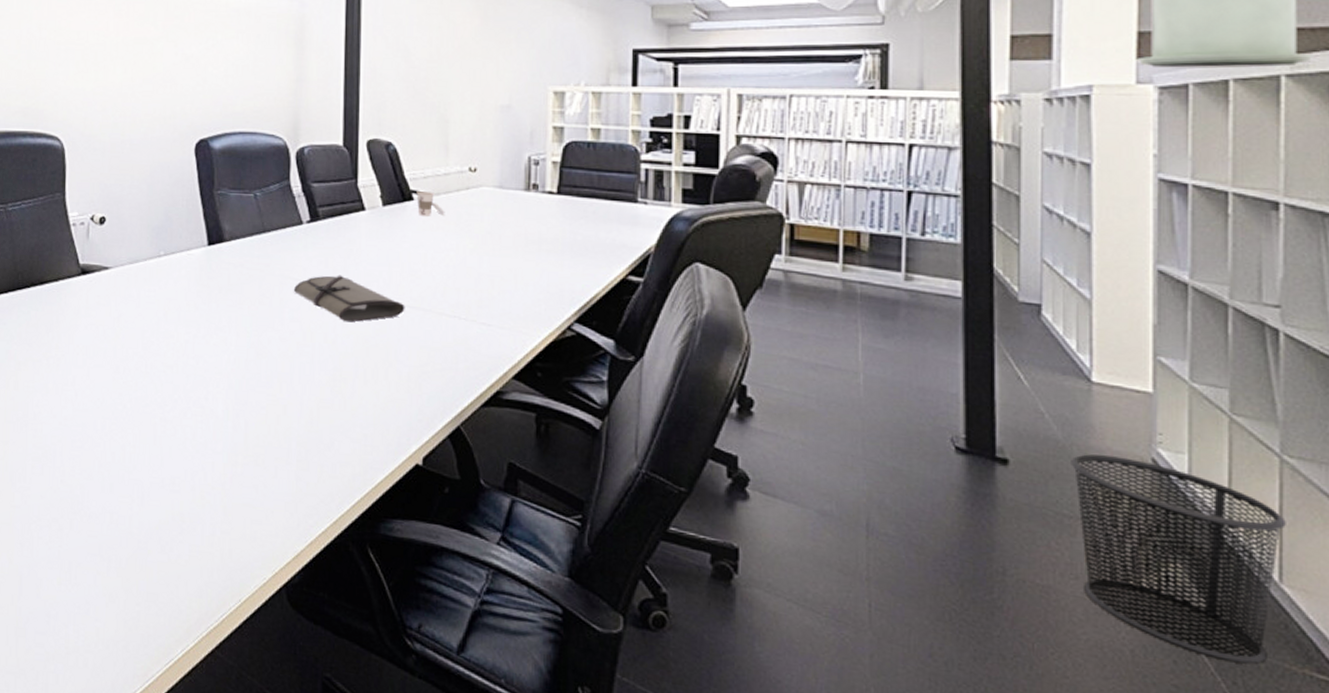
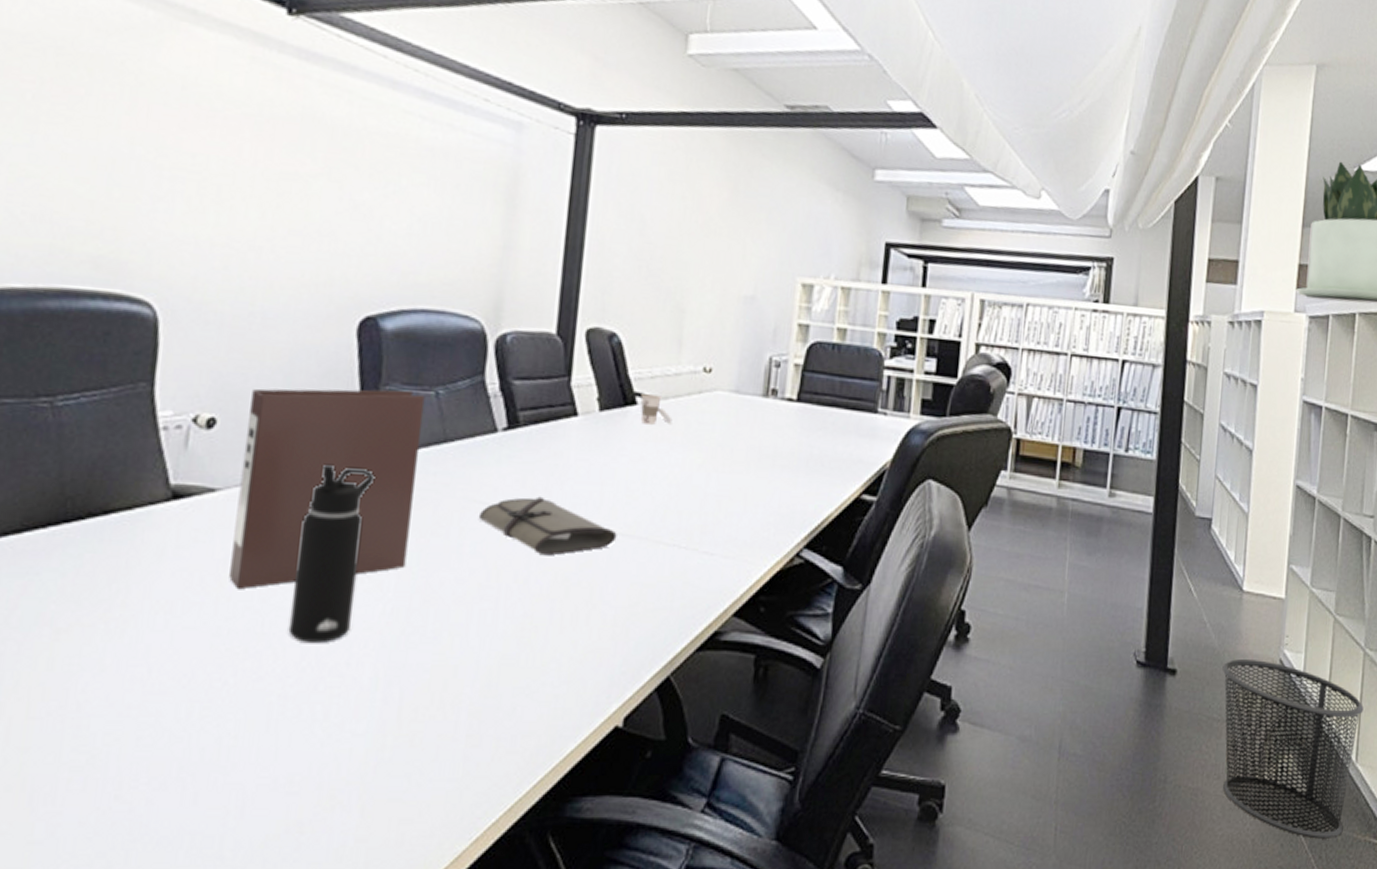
binder: none [122,193,247,339] -> present [229,388,425,588]
water bottle: none [163,249,215,381] -> present [288,463,375,642]

